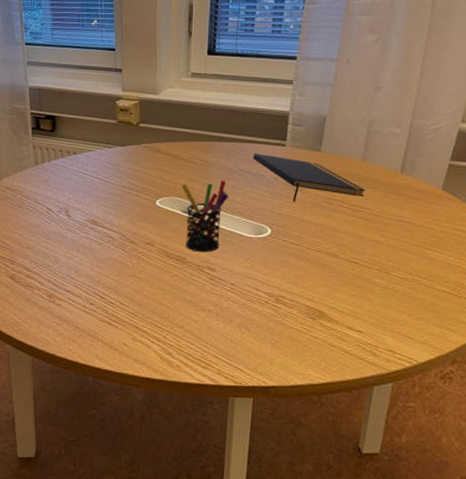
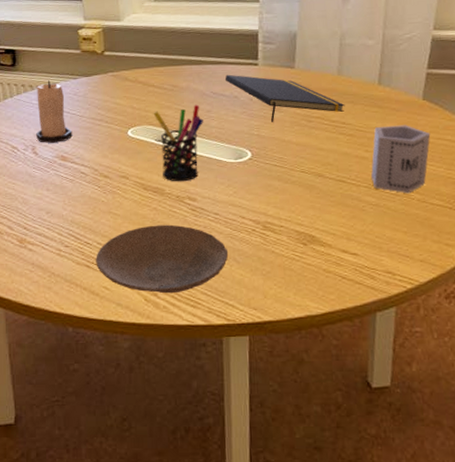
candle: none [70,147,104,207] -> present [36,80,73,143]
plate: none [117,290,241,355] -> present [96,224,229,294]
cup: none [384,213,446,279] -> present [371,125,431,194]

